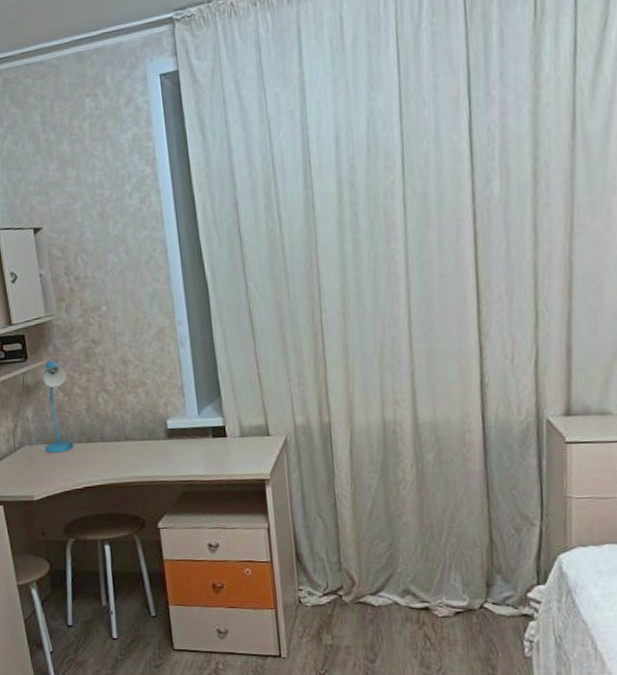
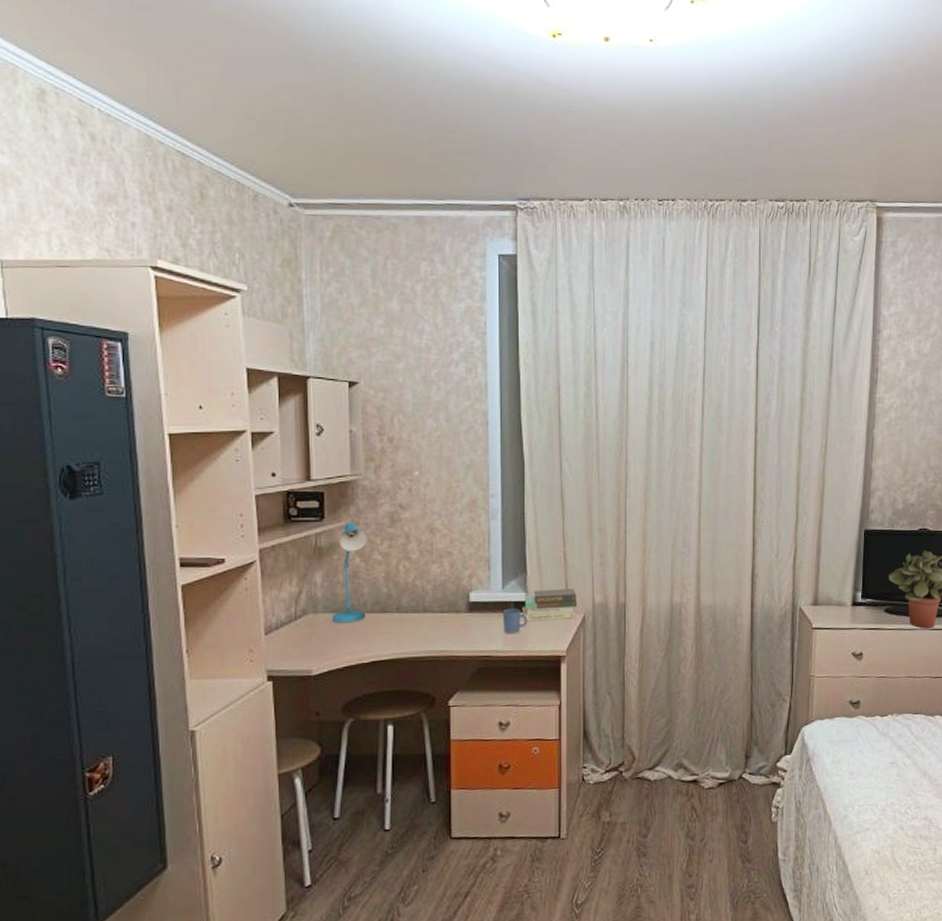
mug: none [201,433,227,460] -> present [502,608,528,635]
books: none [219,411,278,446] -> present [521,589,578,622]

